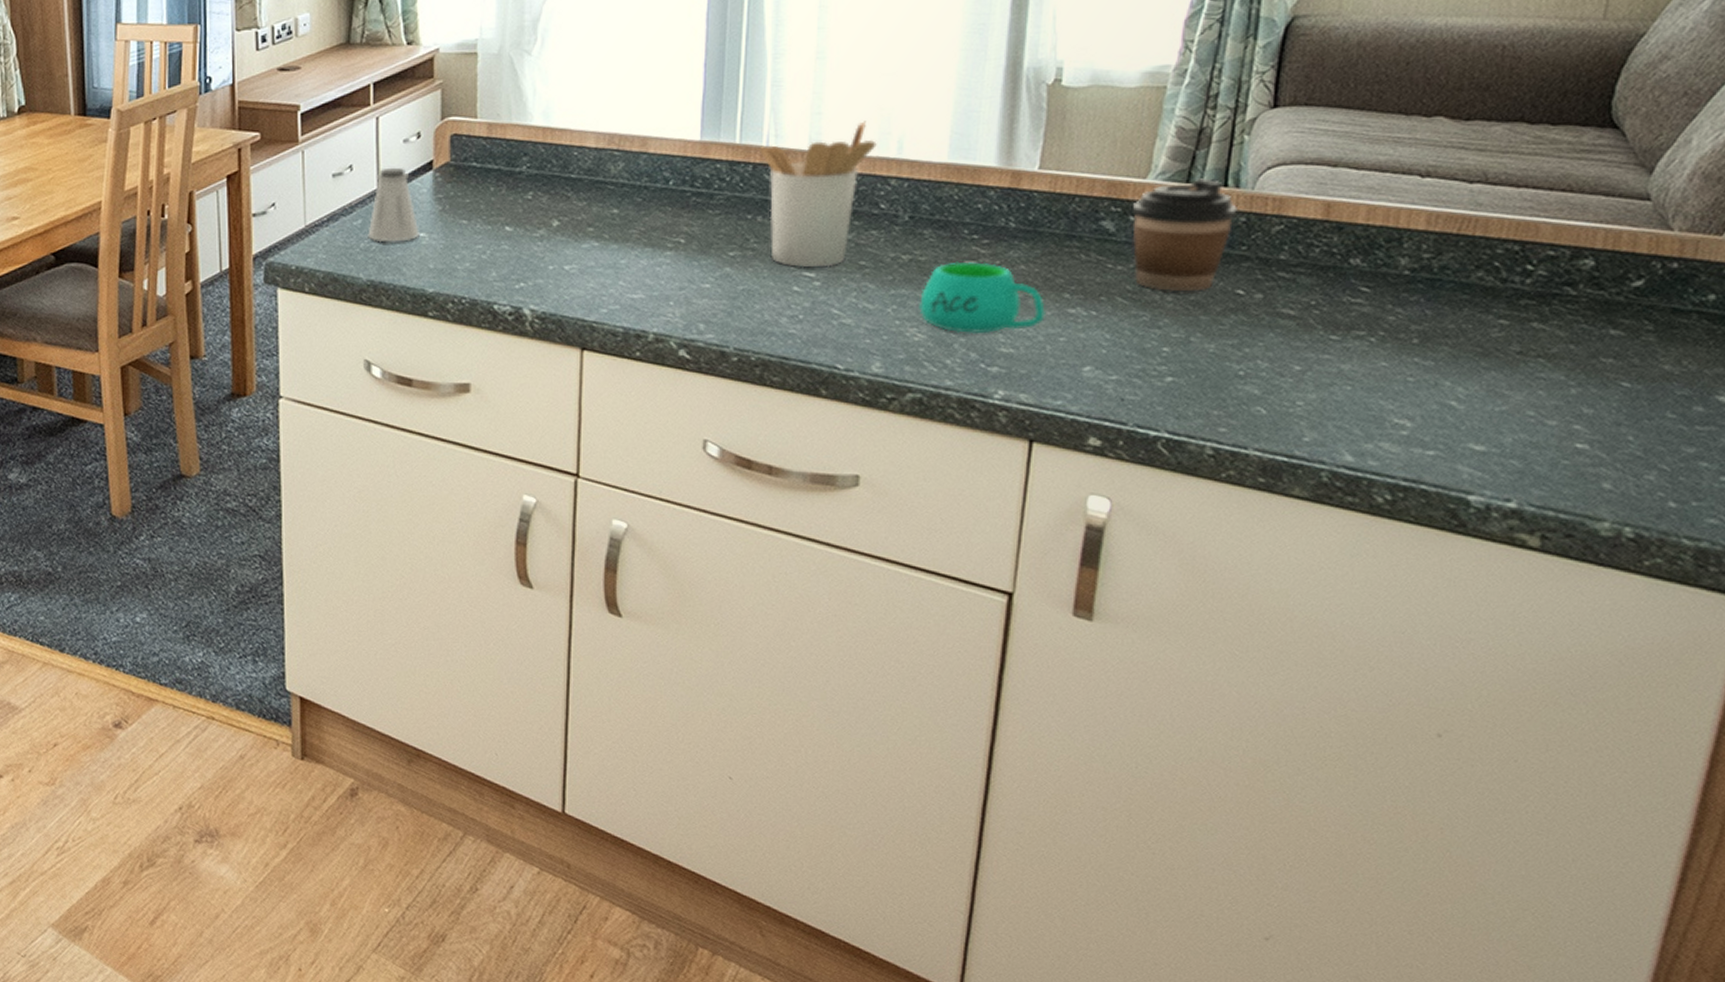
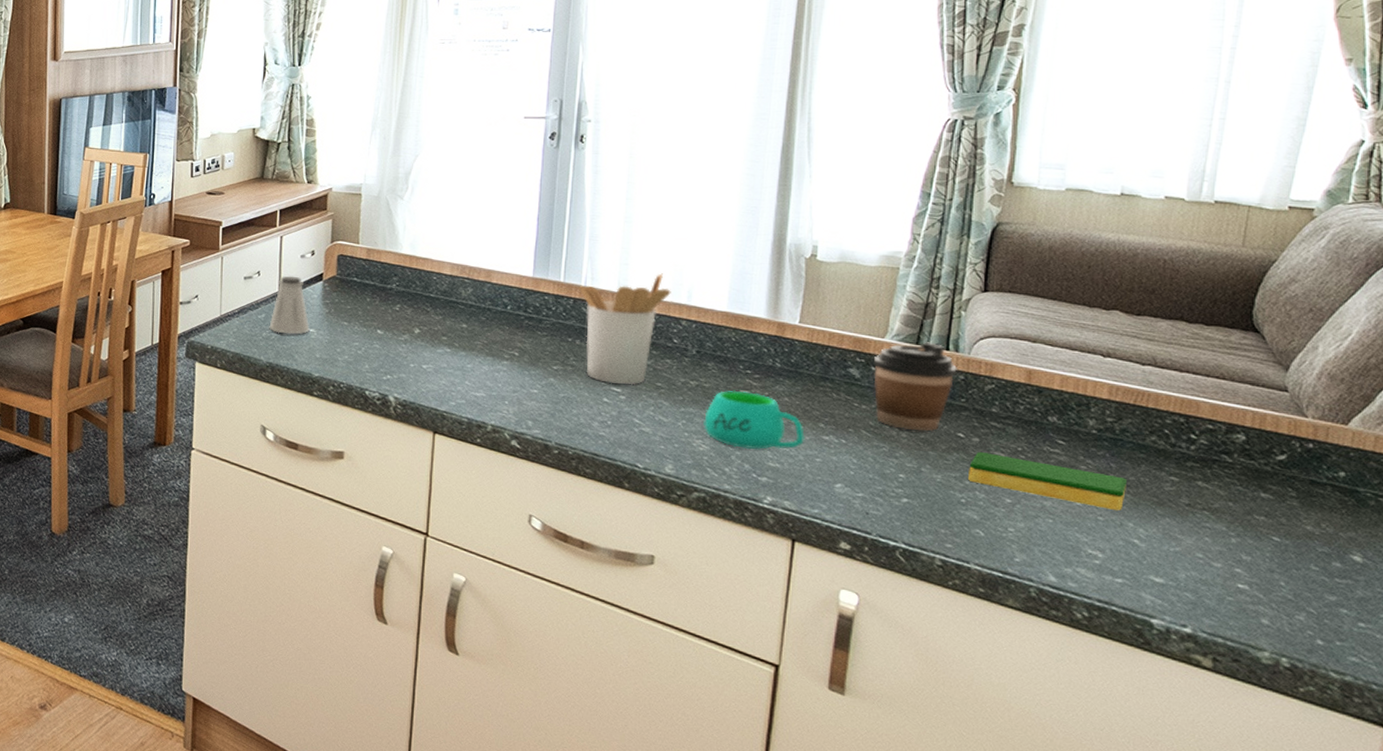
dish sponge: none [1248,311,1446,367] -> present [968,452,1128,510]

